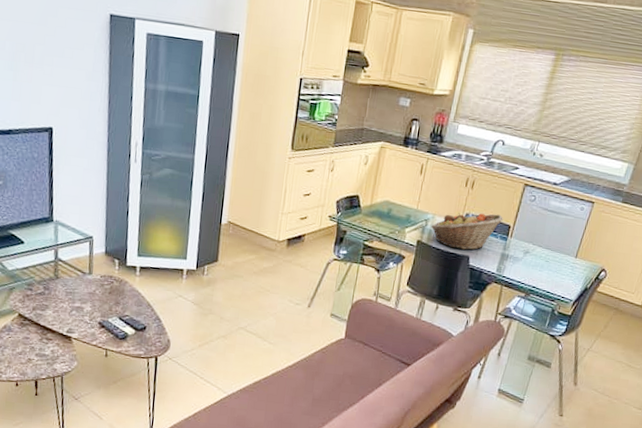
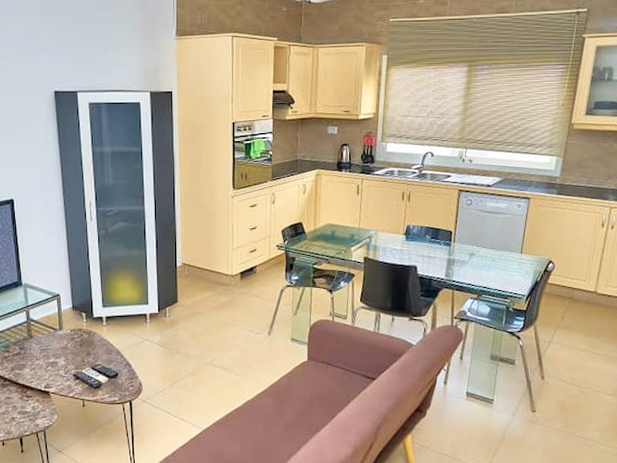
fruit basket: present [431,213,503,250] -> none [375,222,444,260]

